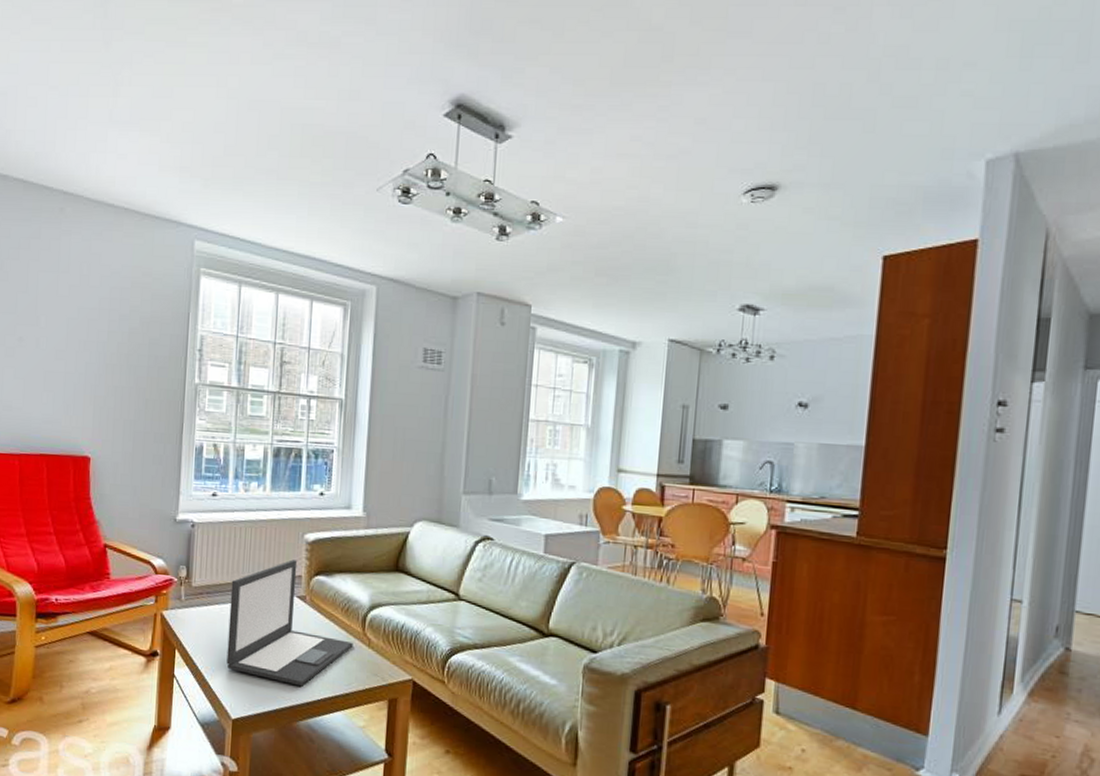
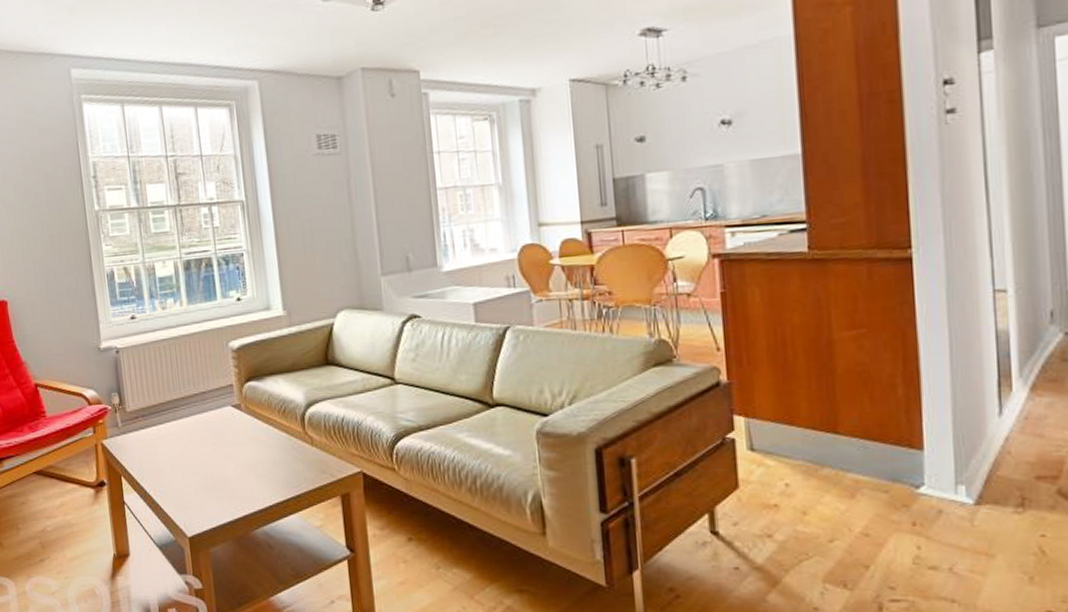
laptop: present [226,559,353,687] -> none [164,369,296,495]

